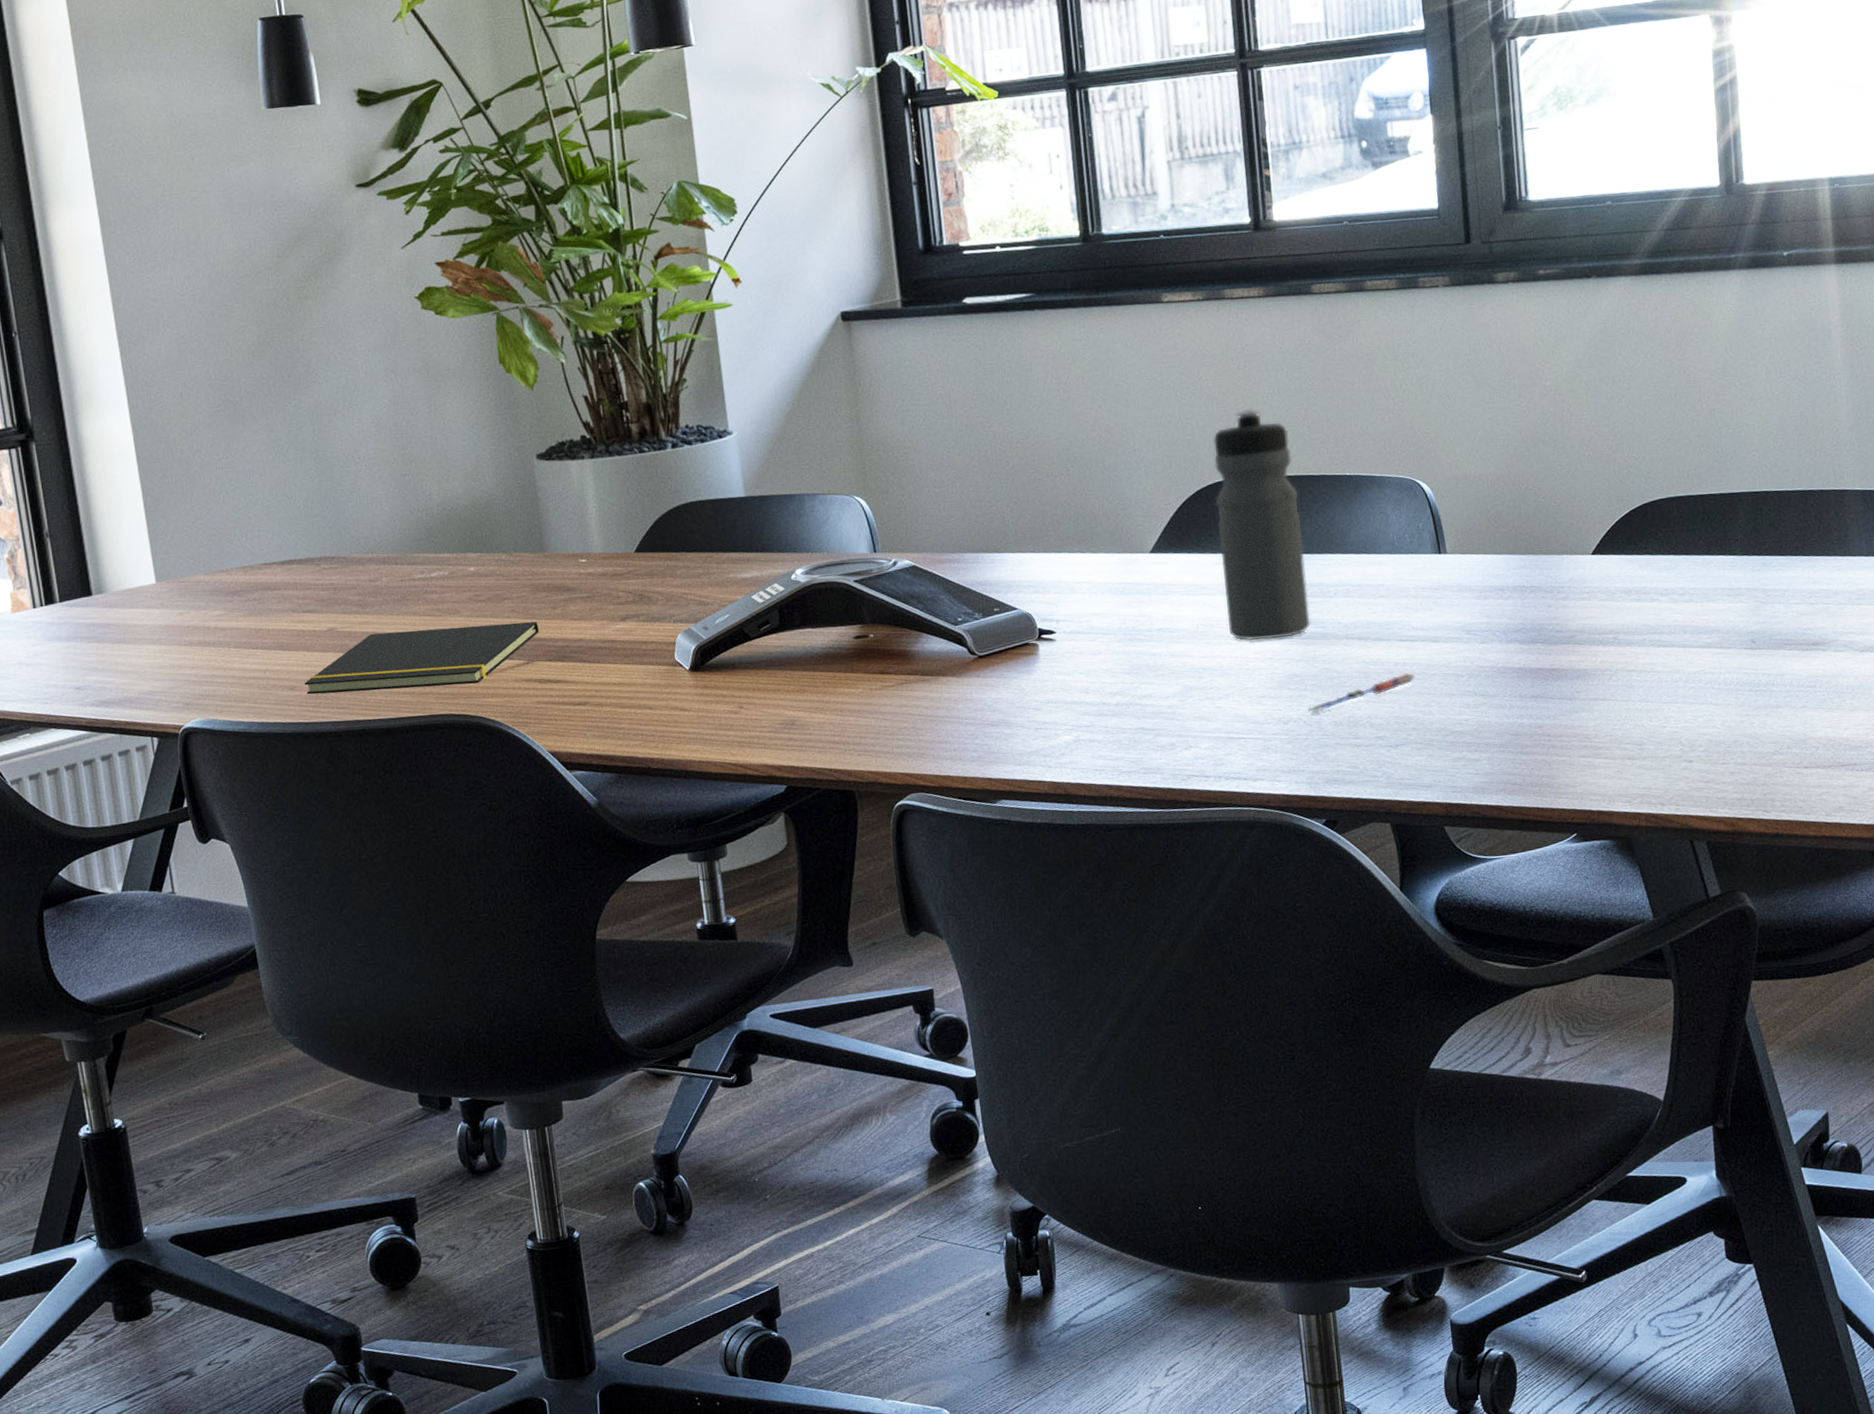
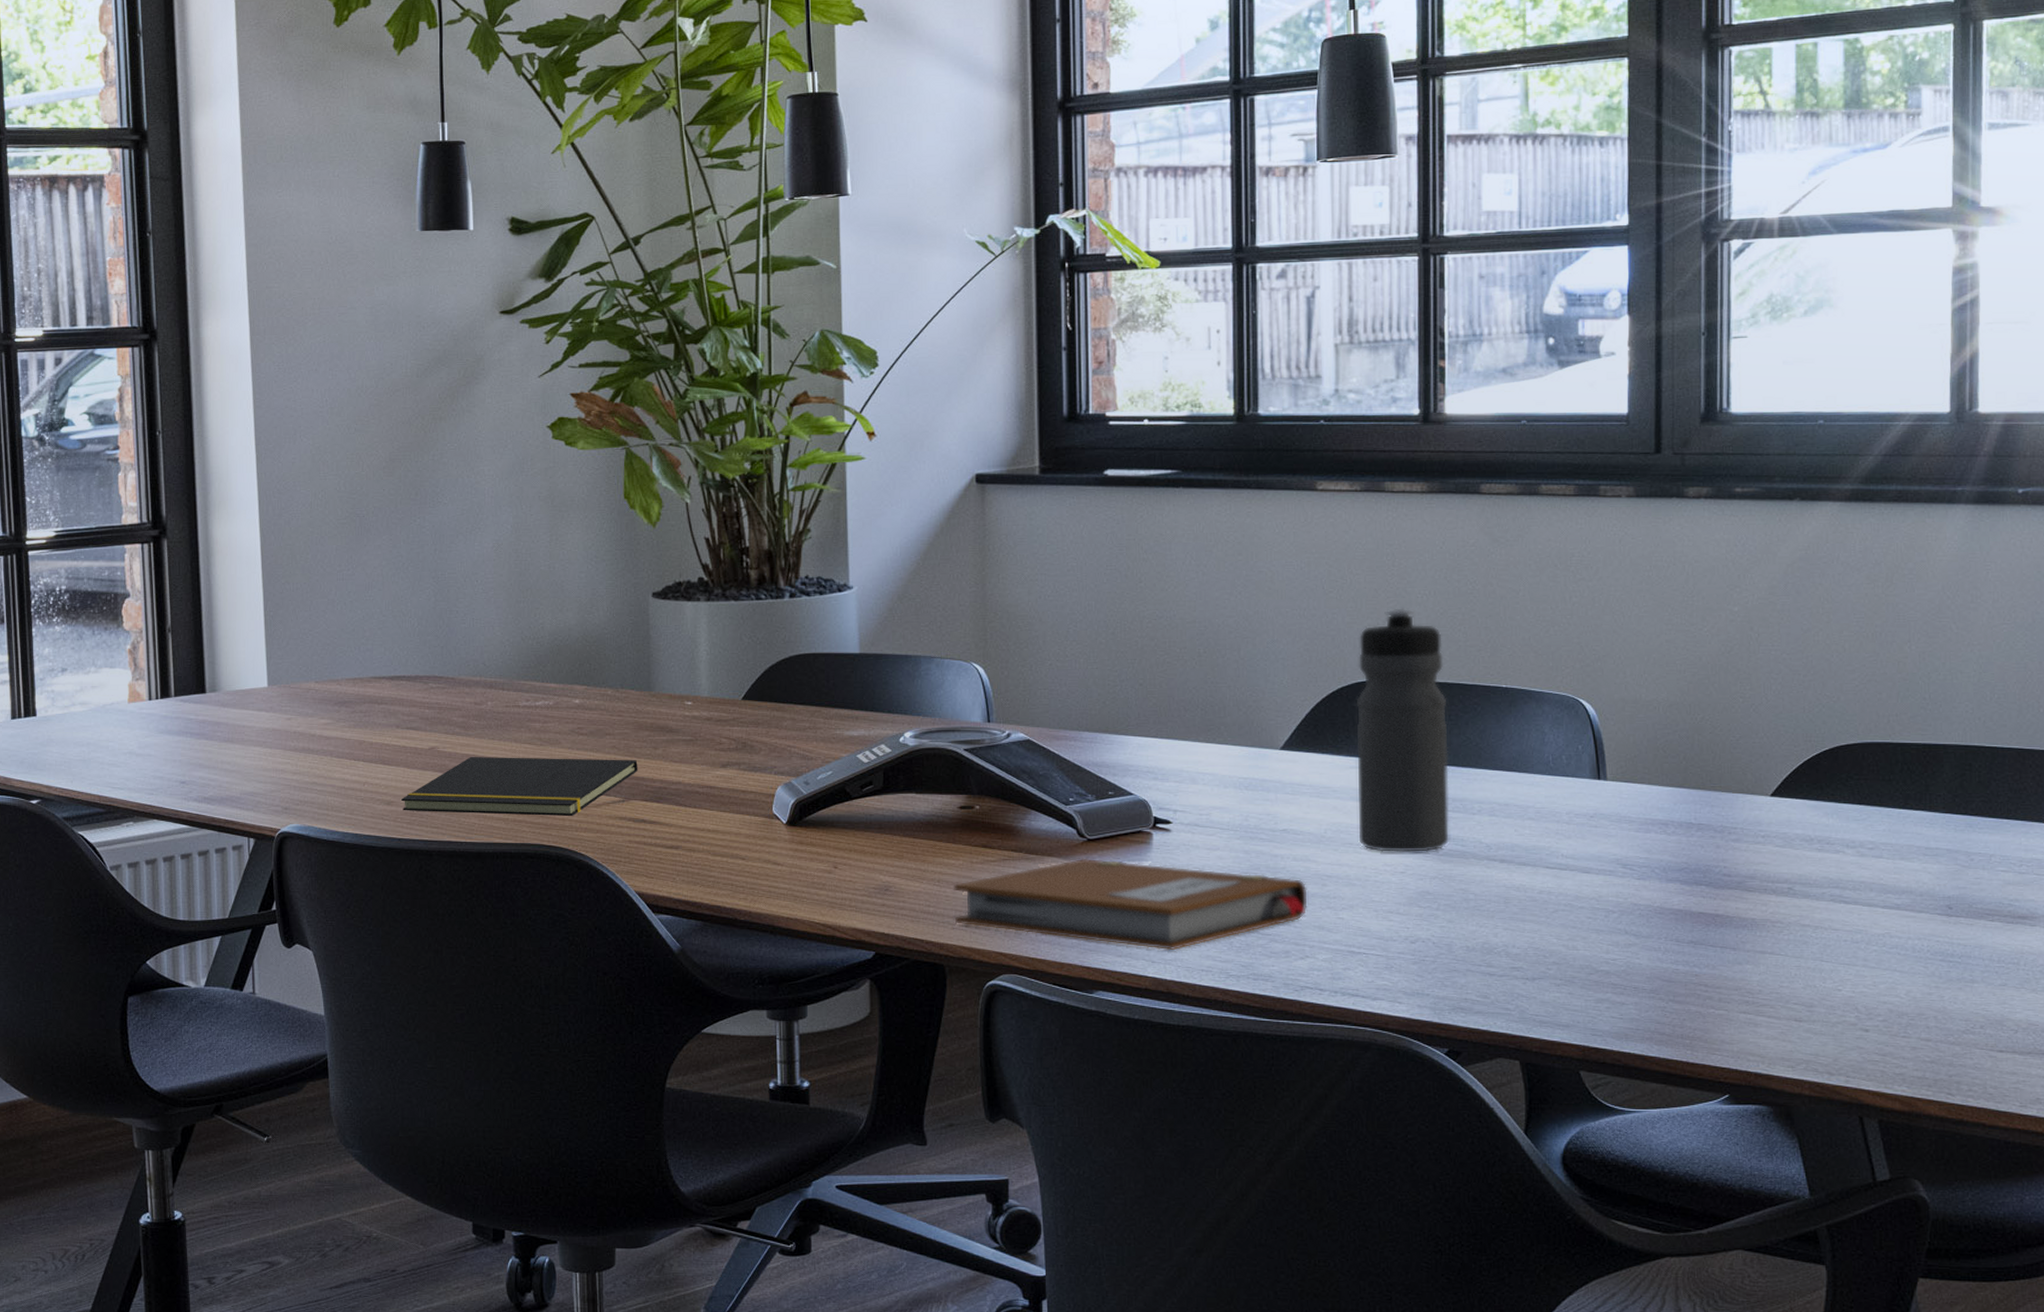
notebook: none [856,673,1188,755] -> present [954,858,1308,951]
pen: present [1305,672,1416,713] -> none [1436,902,1561,935]

